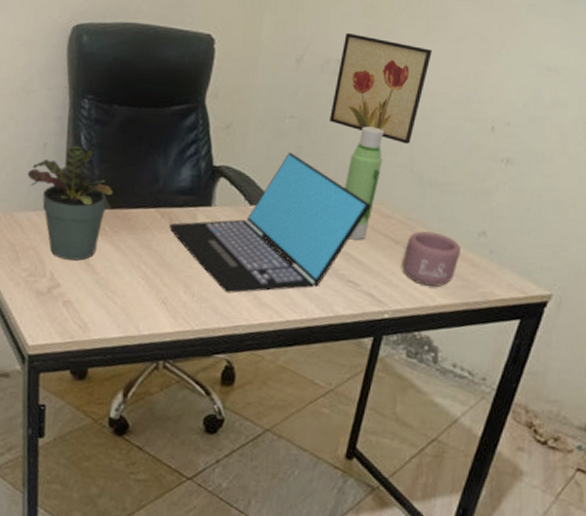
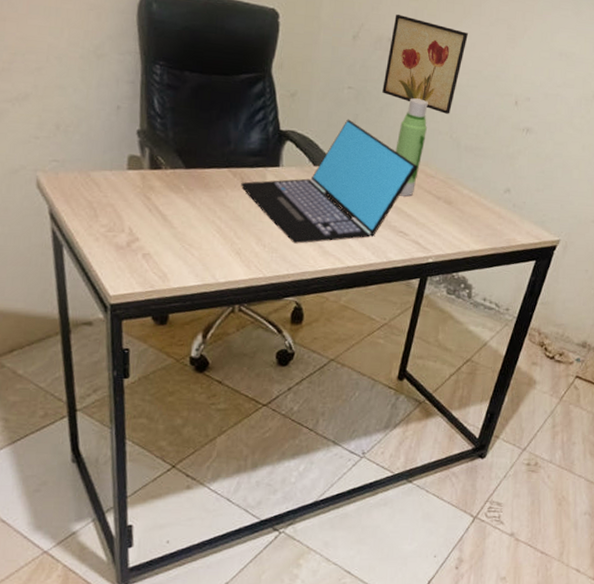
potted plant: present [27,145,112,261] -> none [102,108,186,217]
mug: present [401,231,461,287] -> none [443,189,490,235]

